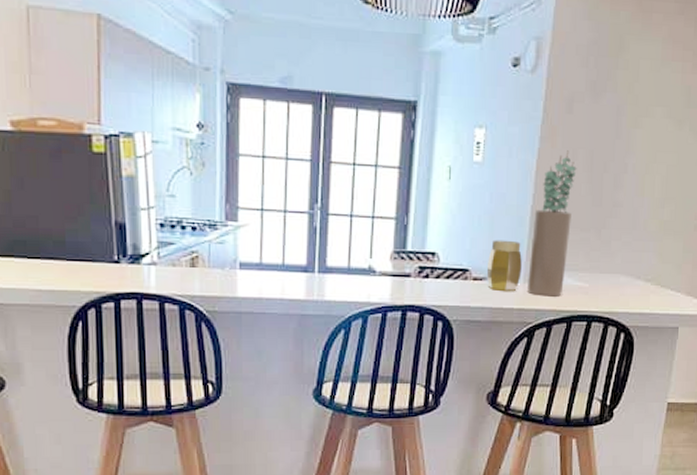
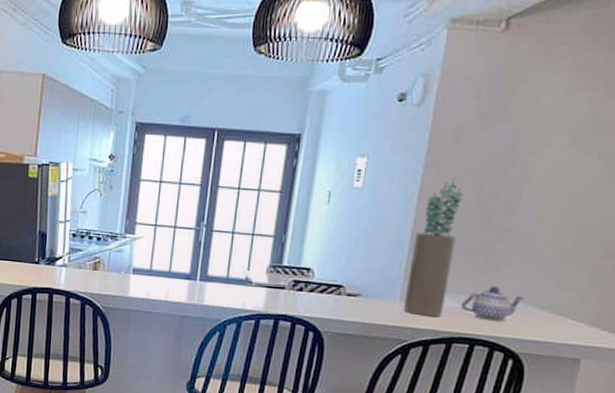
jar: present [487,240,522,292] -> none [362,259,400,310]
teapot: none [578,261,633,297] -> present [460,286,526,322]

